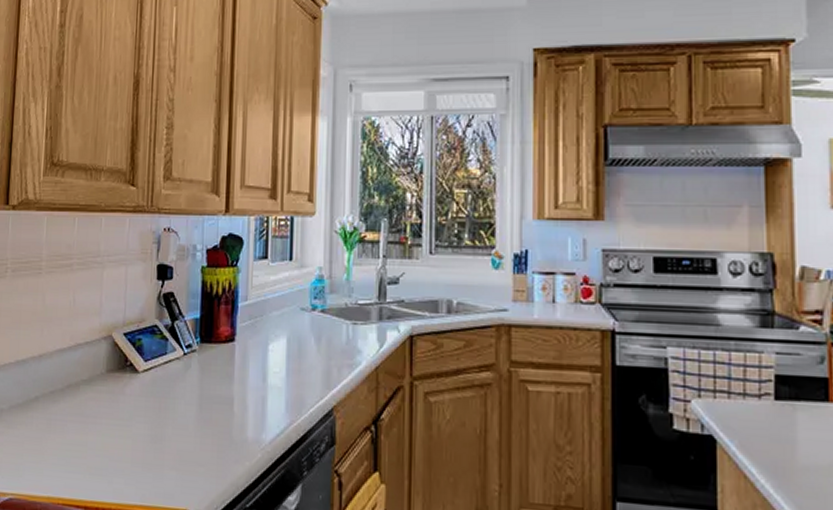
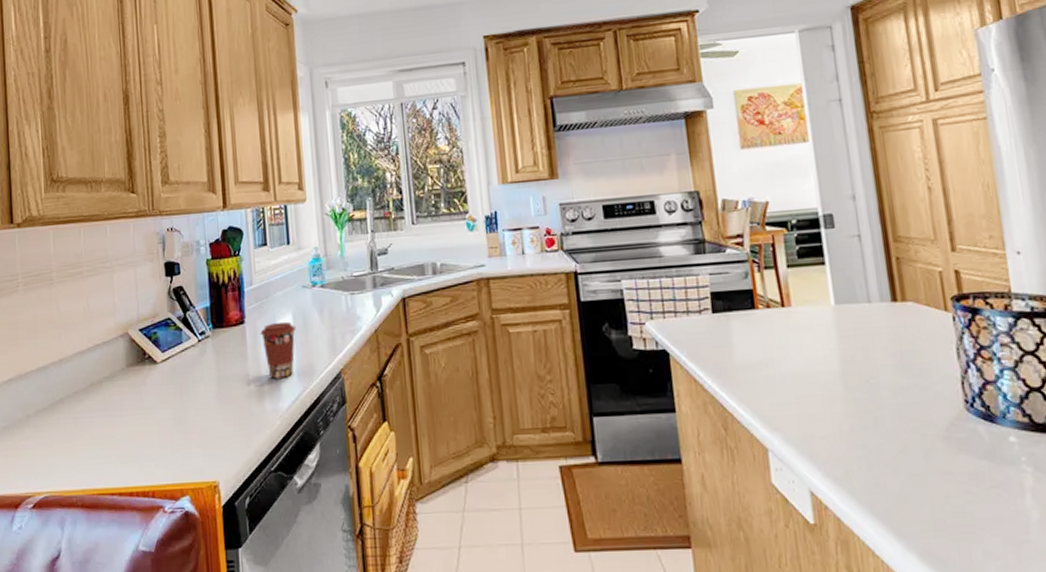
coffee cup: none [250,344,289,407] -> present [260,321,296,379]

